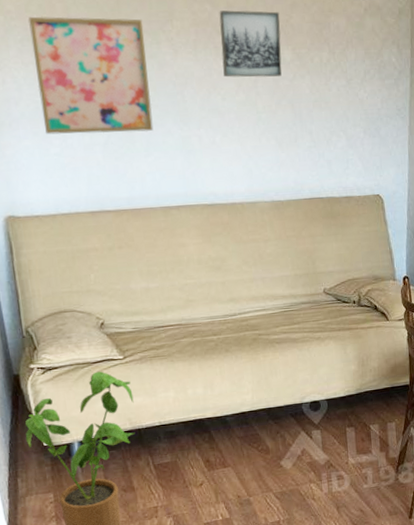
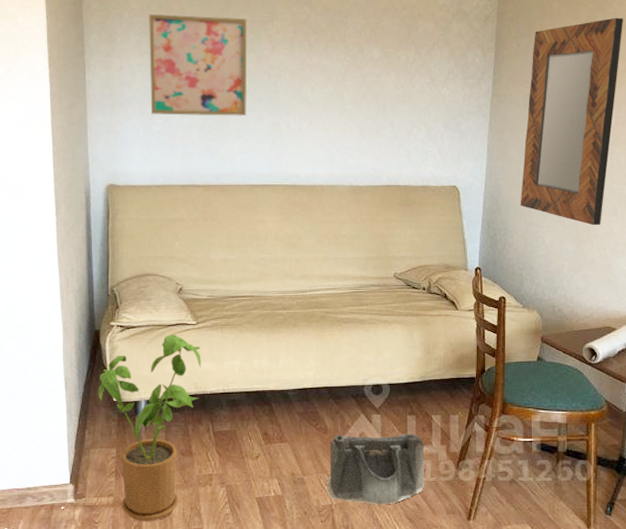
wall art: present [219,10,282,78] -> none [315,13,372,73]
saddlebag: none [272,445,367,516] -> present [326,434,425,505]

